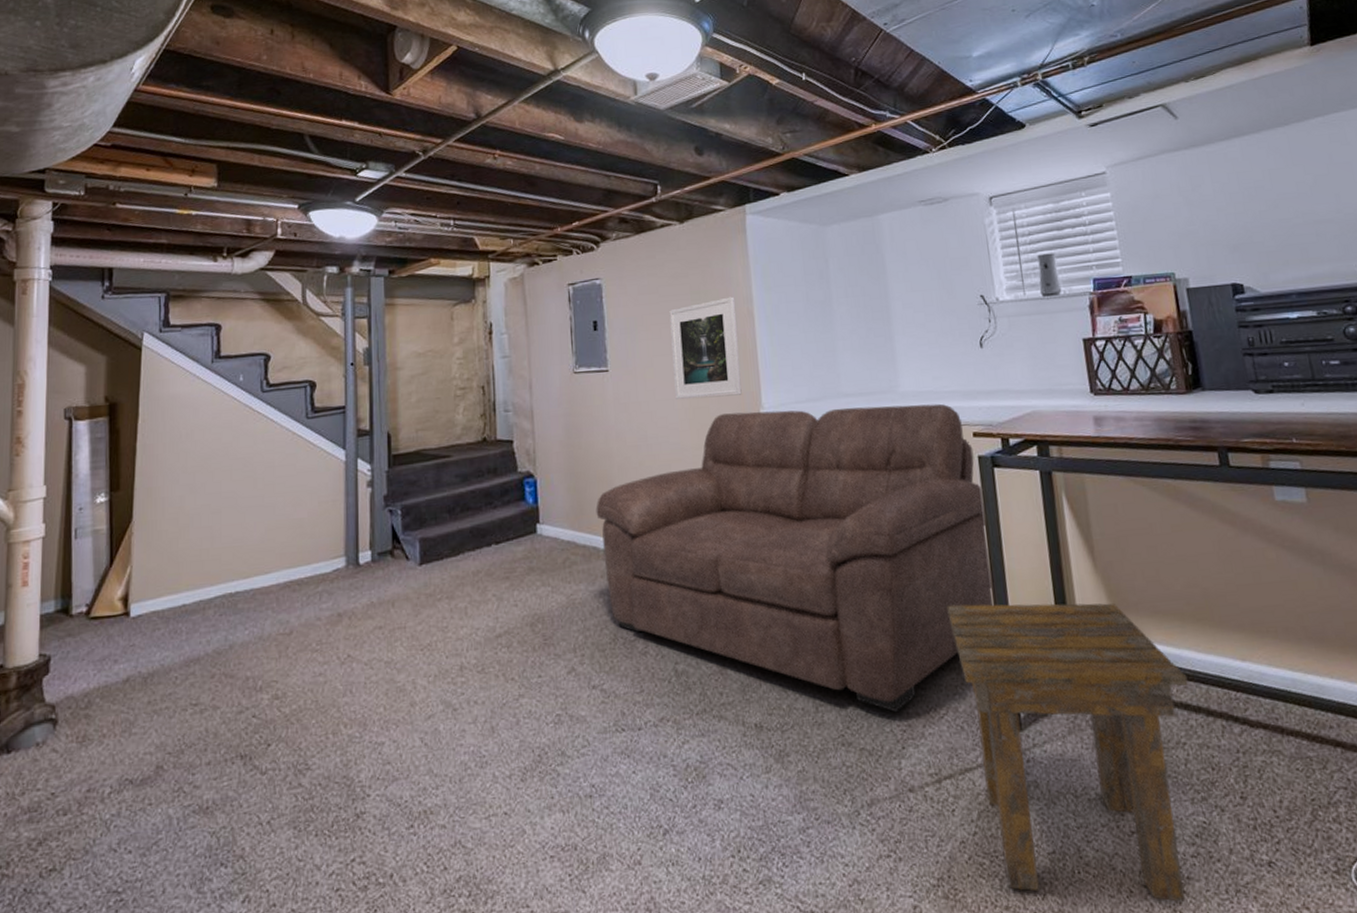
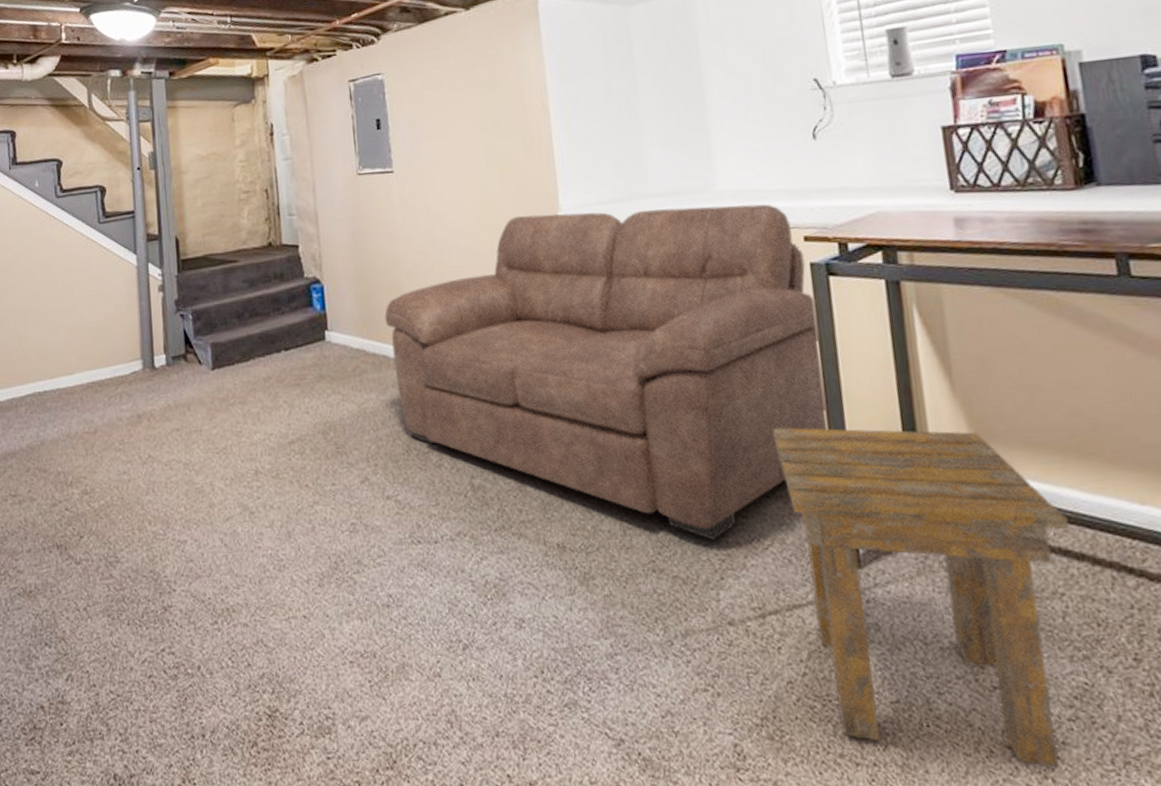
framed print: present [669,296,742,400] -> none [456,88,537,202]

